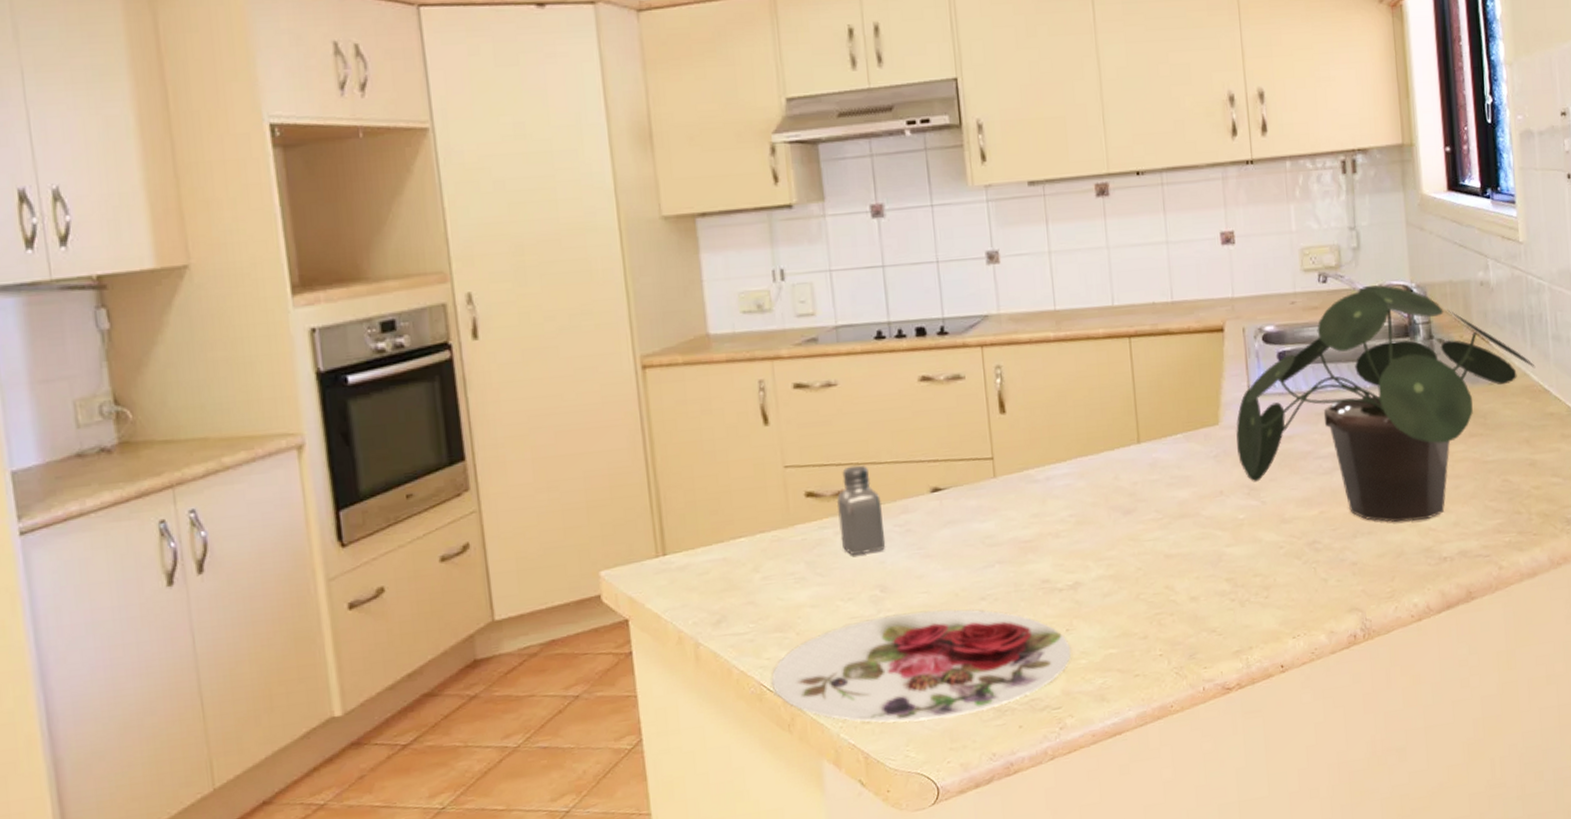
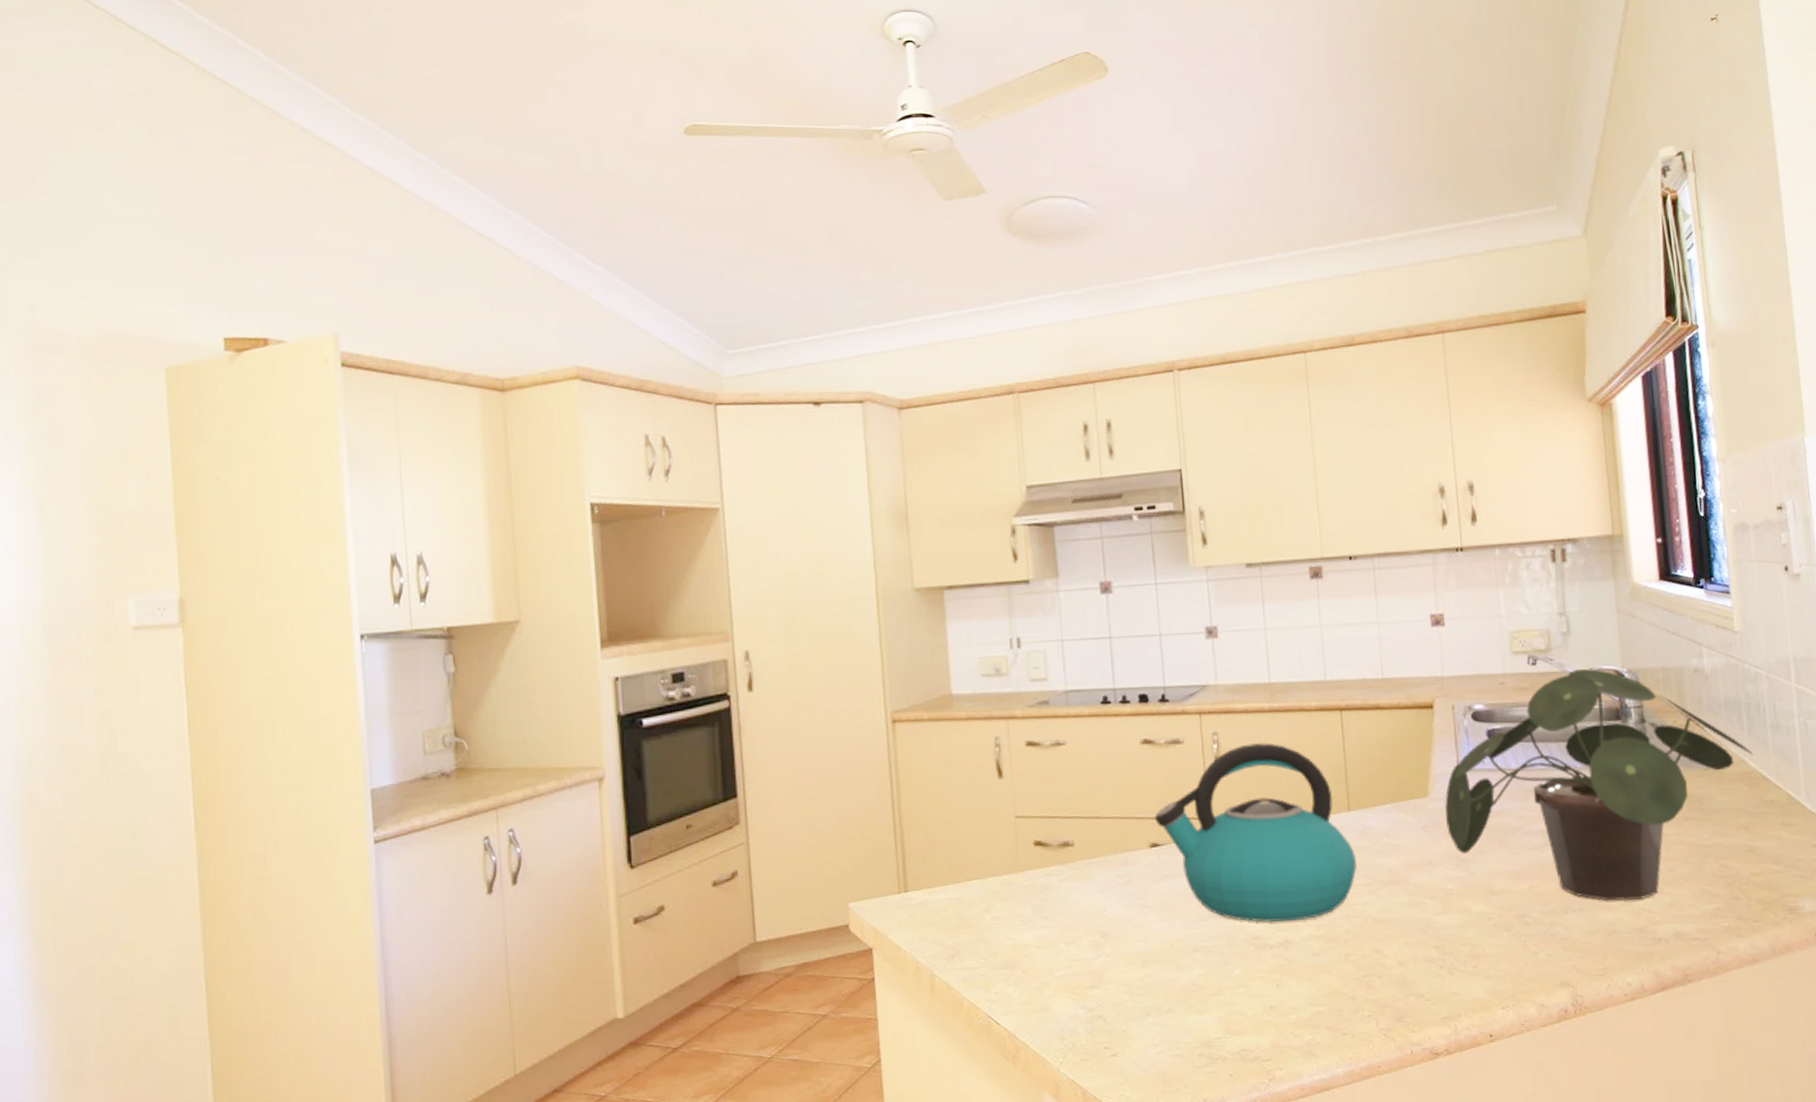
plate: present [771,609,1071,723] -> none [998,958,1281,1063]
saltshaker: present [836,465,886,555] -> none [1062,818,1107,902]
kettle: none [936,374,1147,566] -> present [1155,742,1357,923]

